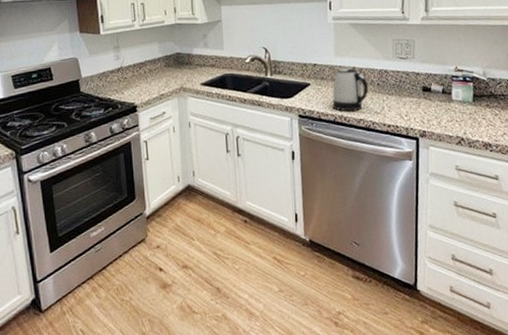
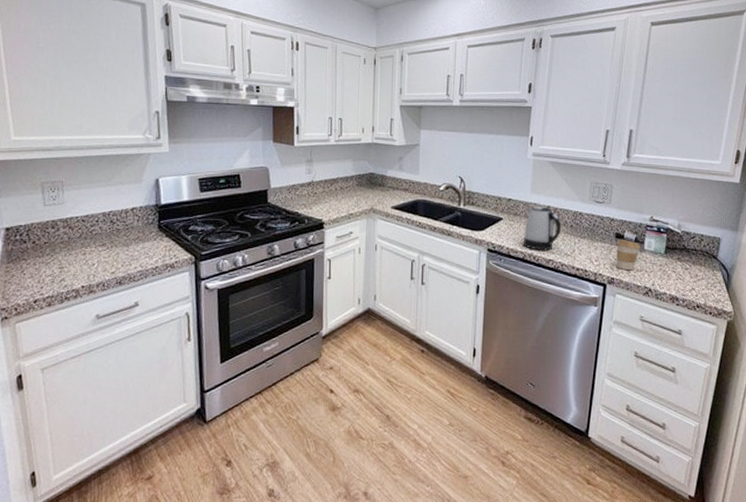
coffee cup: none [424,92,449,122] -> present [616,240,641,271]

